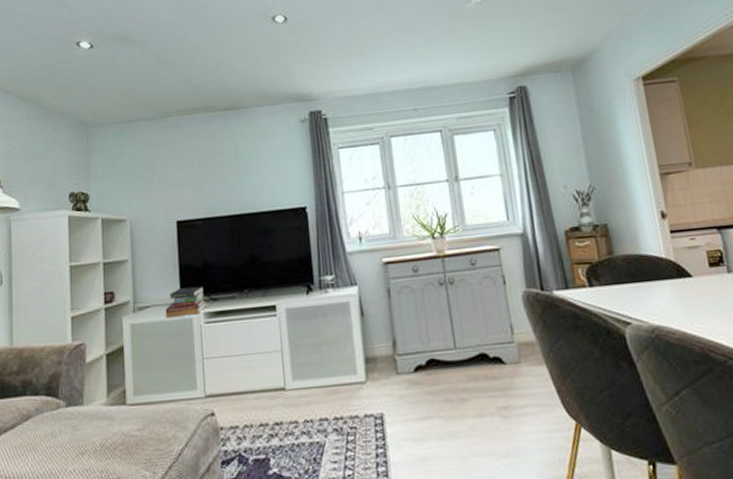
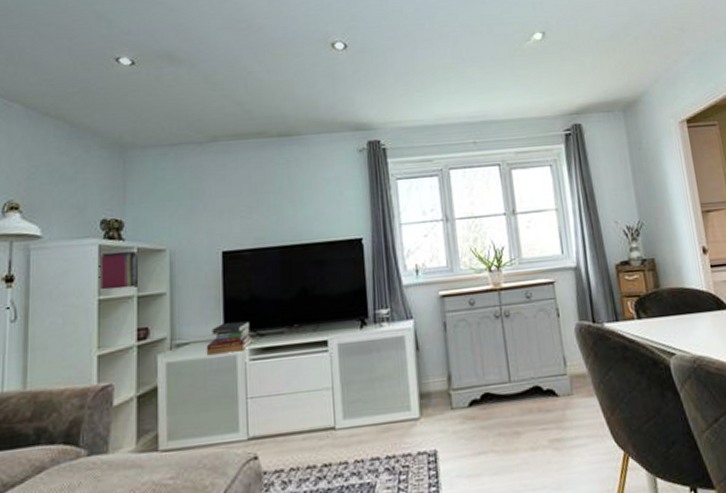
books: none [70,221,103,258] -> present [100,251,137,290]

